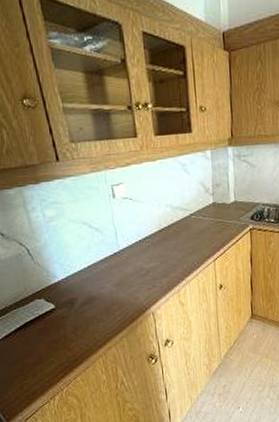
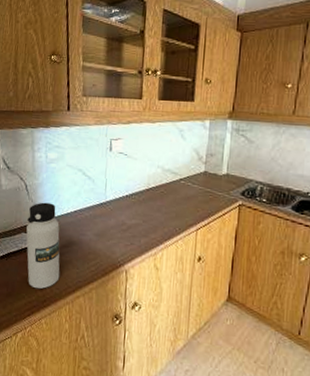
water bottle: none [38,263,87,351] -> present [26,202,60,289]

